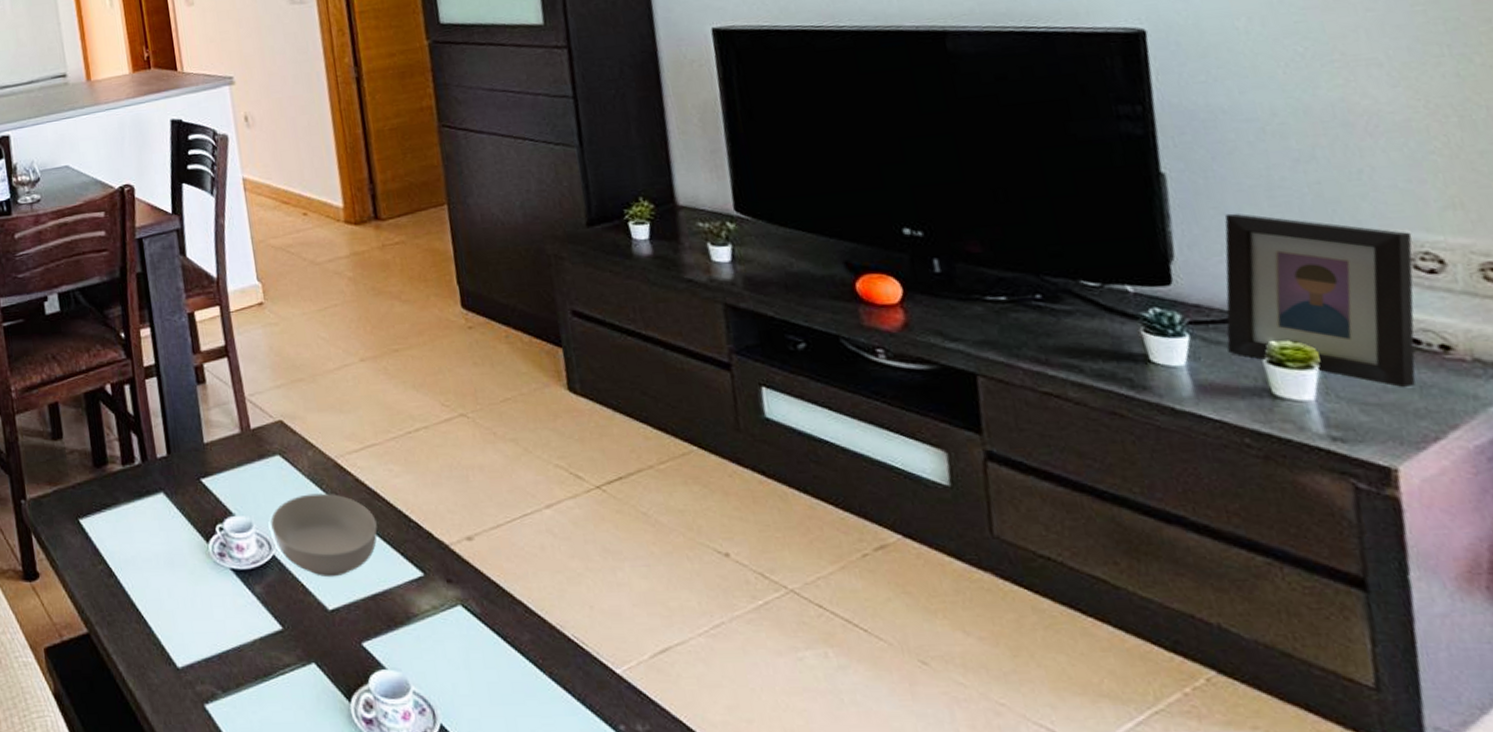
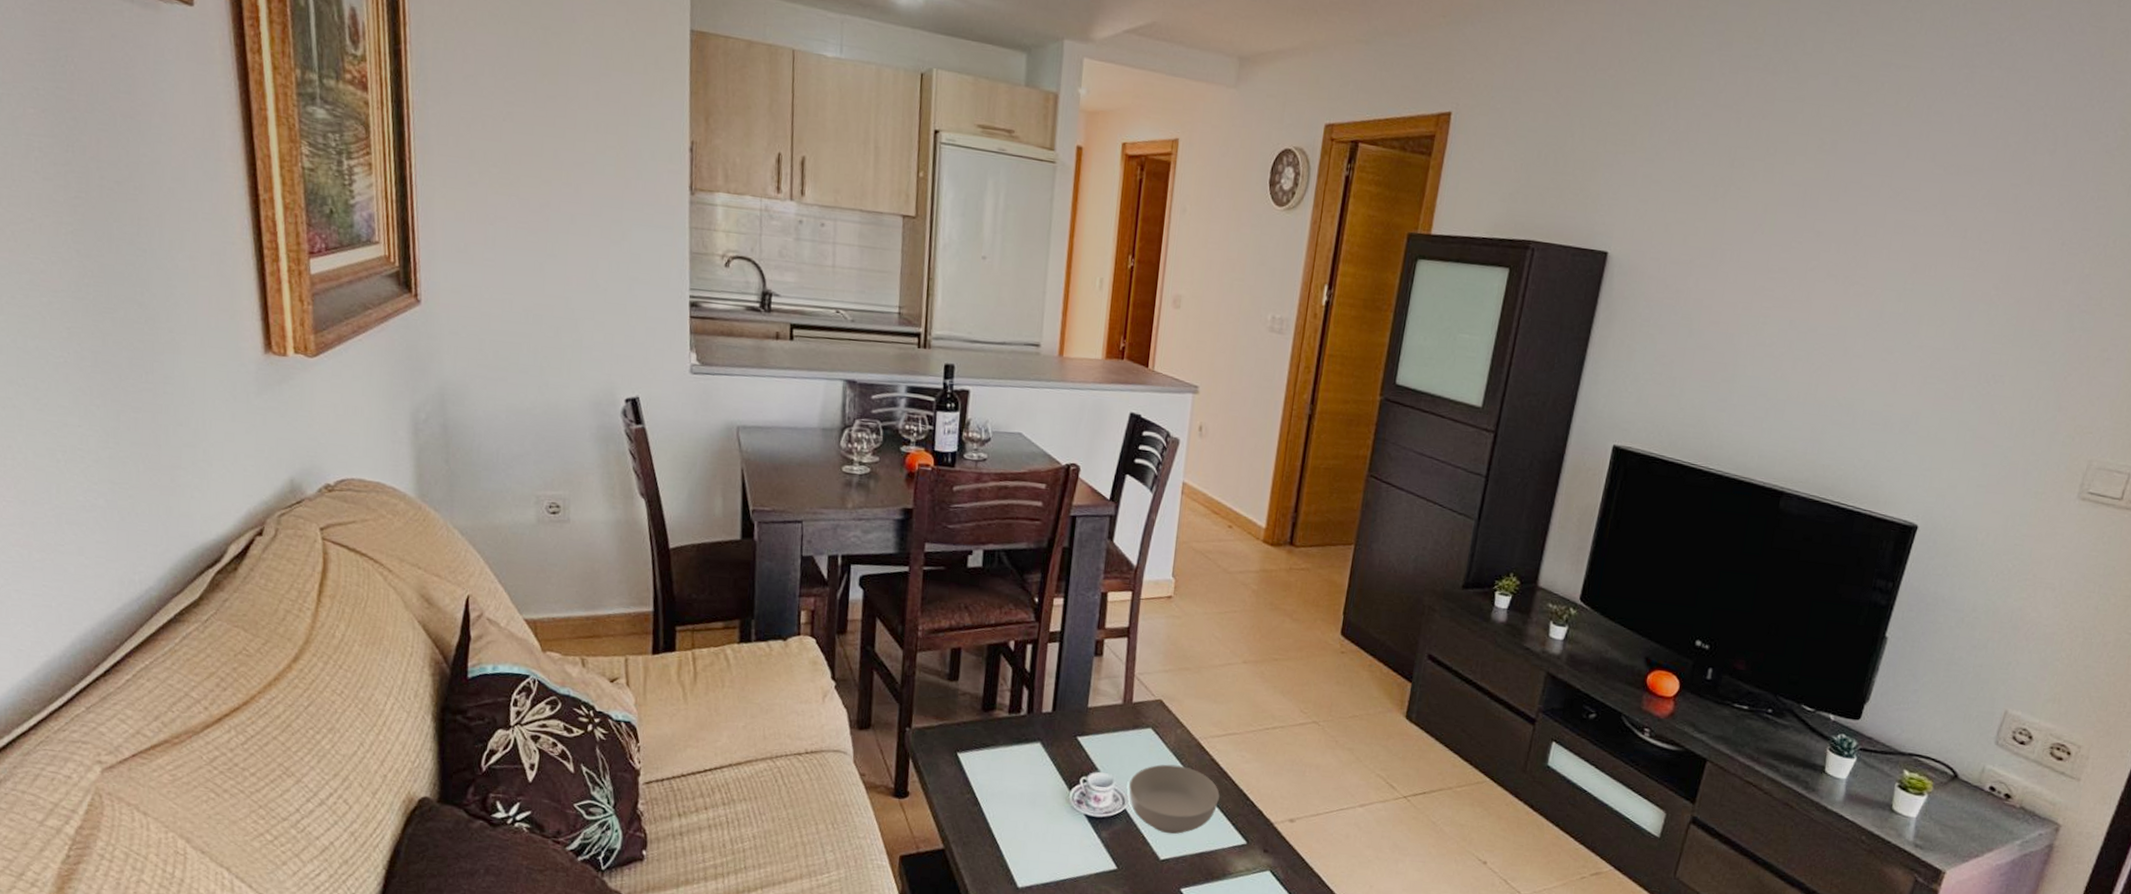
picture frame: present [1224,213,1416,388] -> none [1877,676,2021,819]

